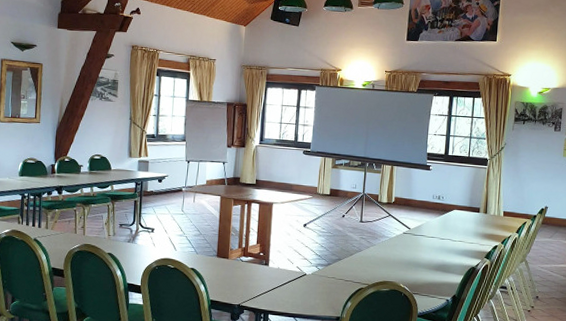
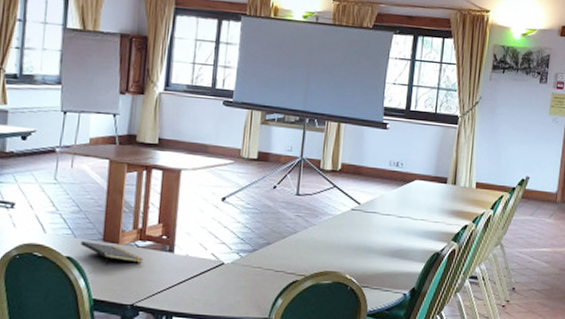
notepad: none [201,257,247,275] -> present [81,241,144,265]

